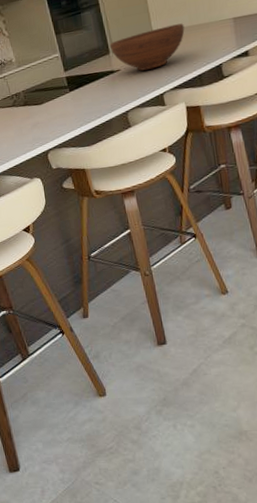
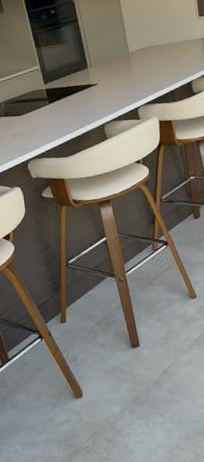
fruit bowl: present [109,23,185,71] -> none [87,41,158,86]

